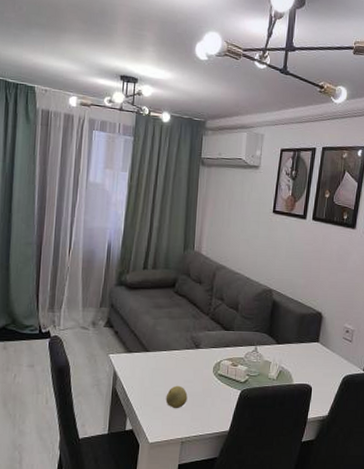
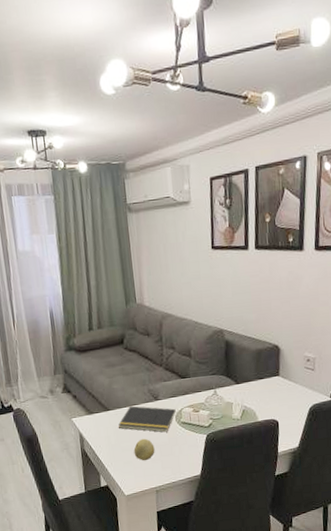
notepad: none [155,350,215,382] -> present [118,406,176,433]

